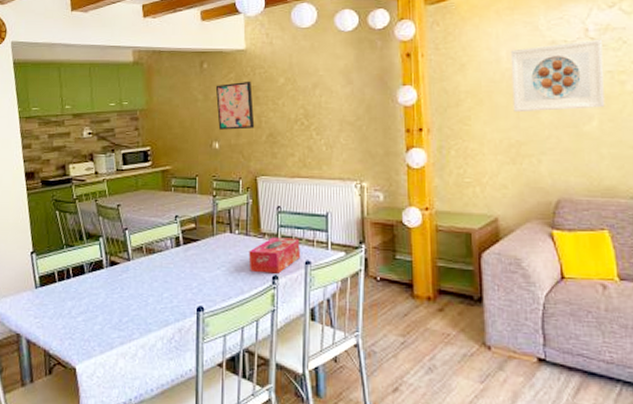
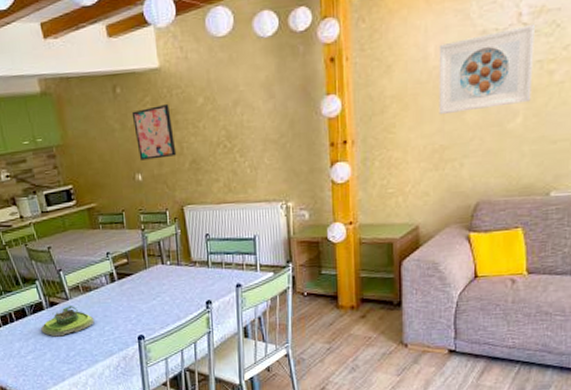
plant pot: none [97,267,154,300] -> present [41,306,95,337]
tissue box: present [248,237,301,274] -> none [181,263,232,300]

